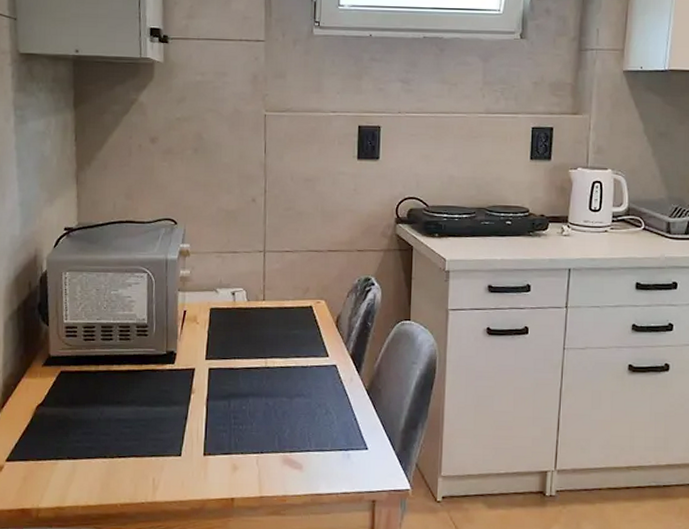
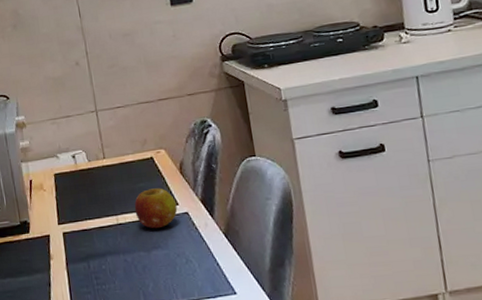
fruit: none [285,337,327,377] -> present [134,188,178,229]

